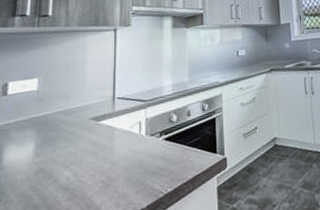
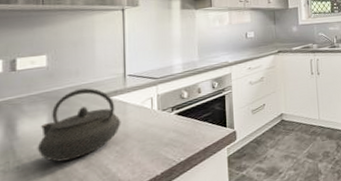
kettle: none [21,112,108,194] -> present [37,88,121,162]

